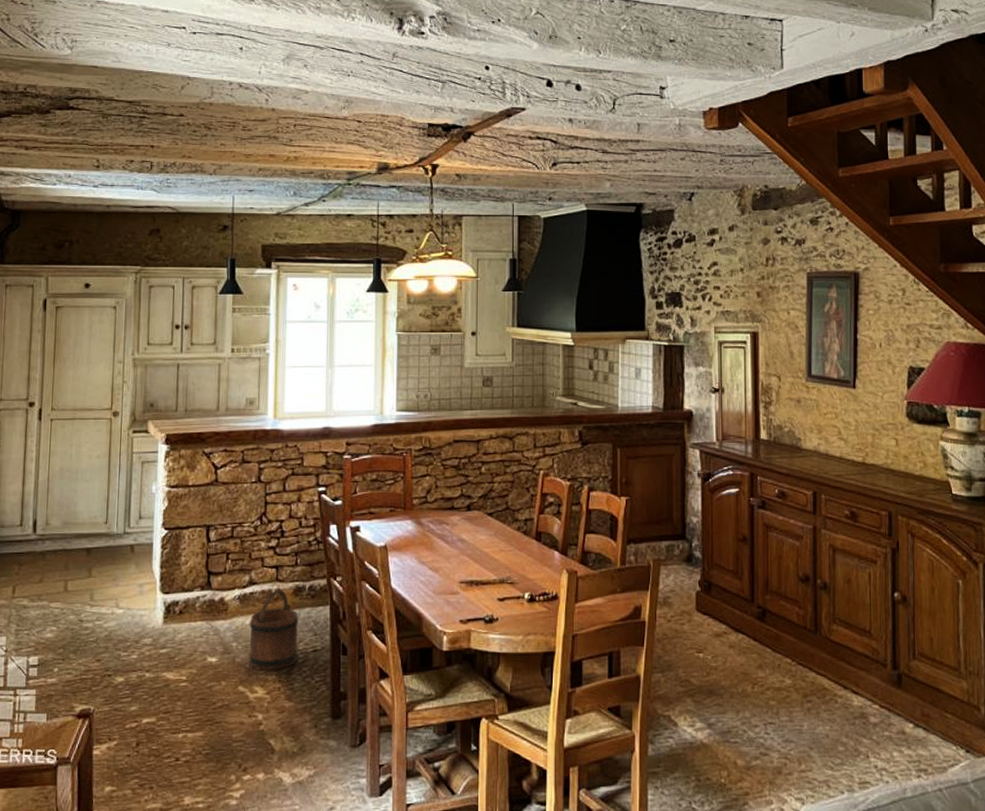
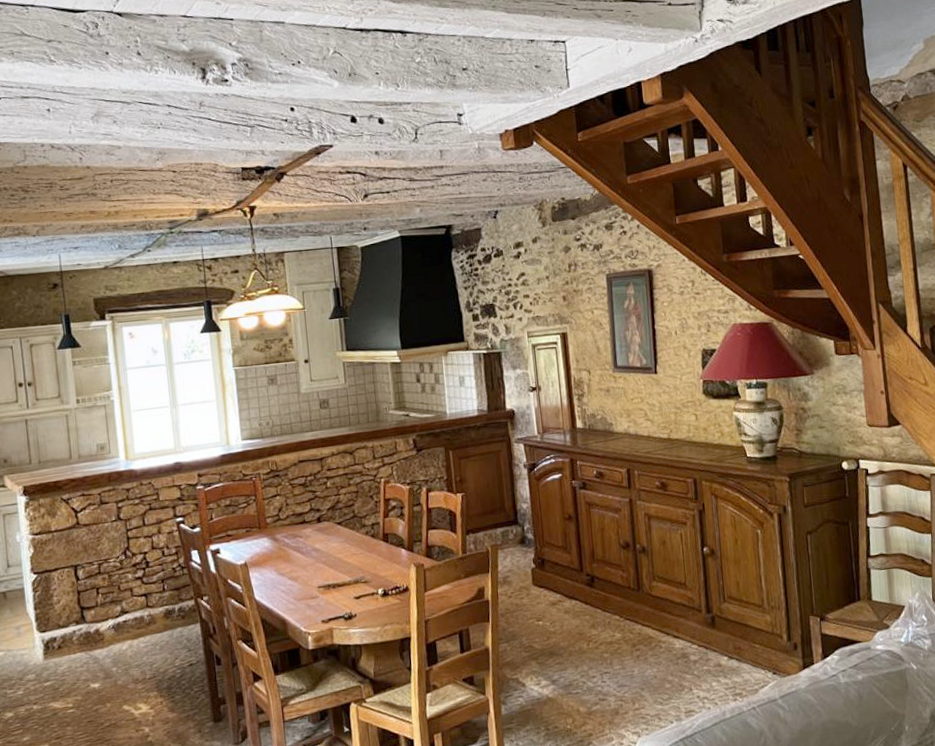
bucket: present [249,589,298,671] -> none [126,614,176,689]

